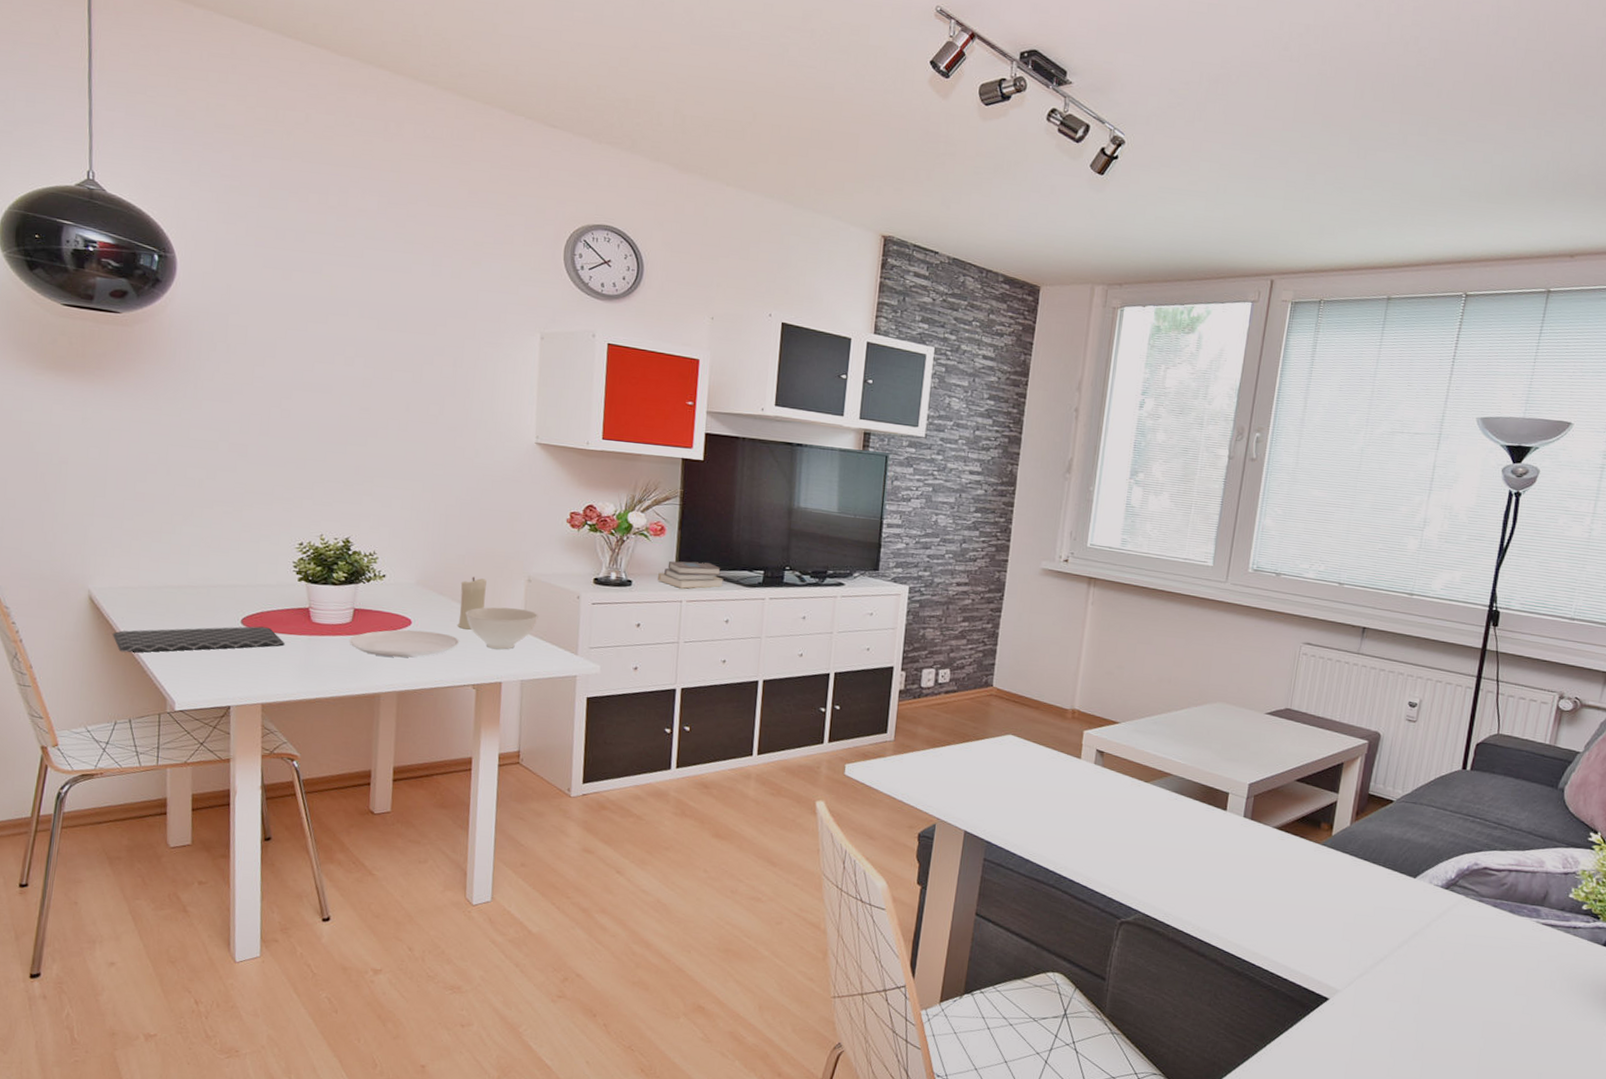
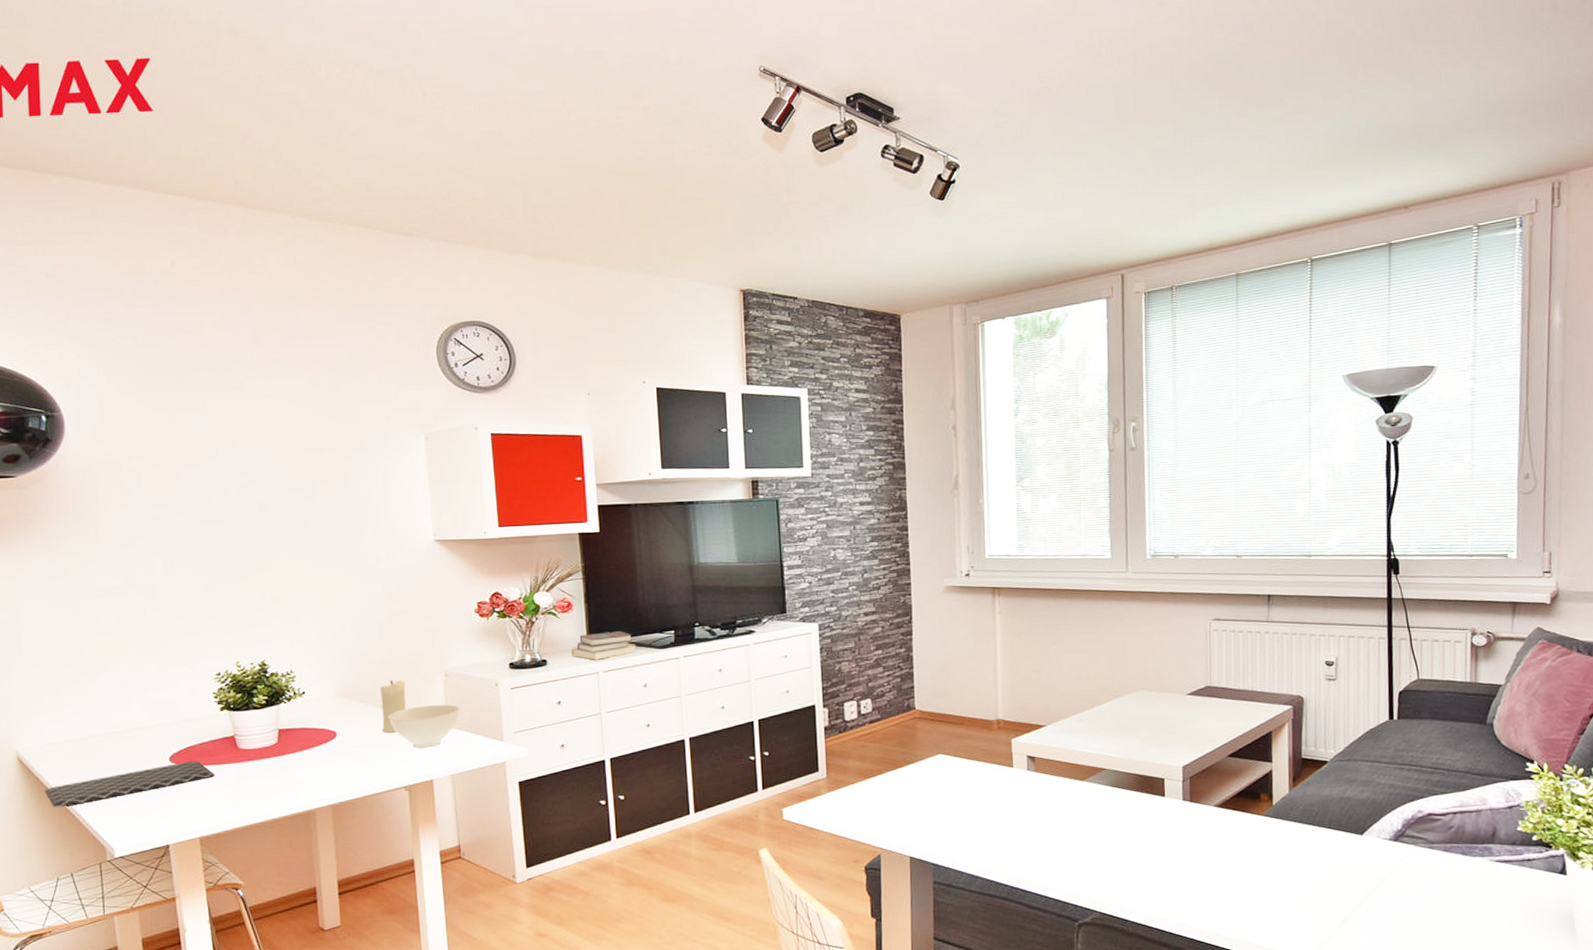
plate: present [349,629,459,658] -> none [277,740,386,772]

